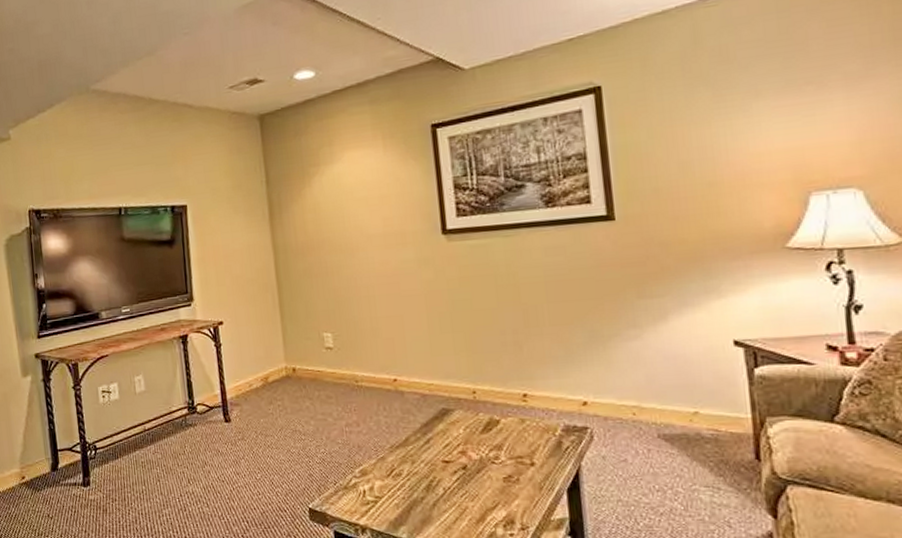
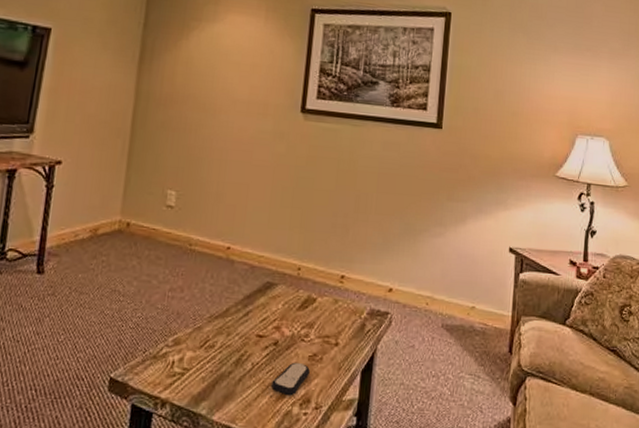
remote control: none [468,484,508,518] -> present [271,362,310,396]

